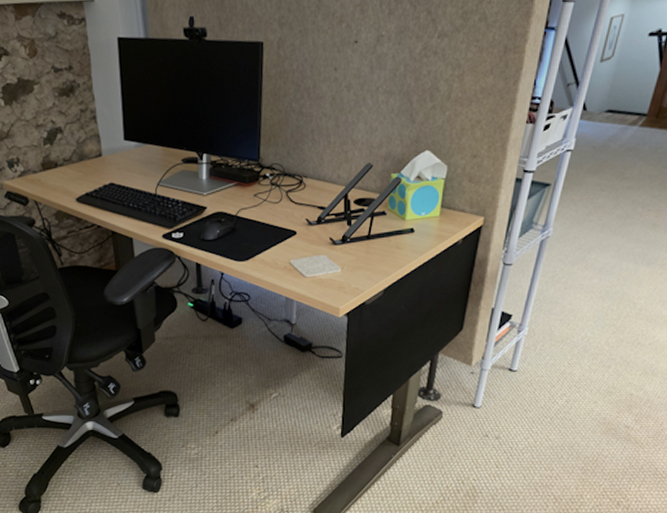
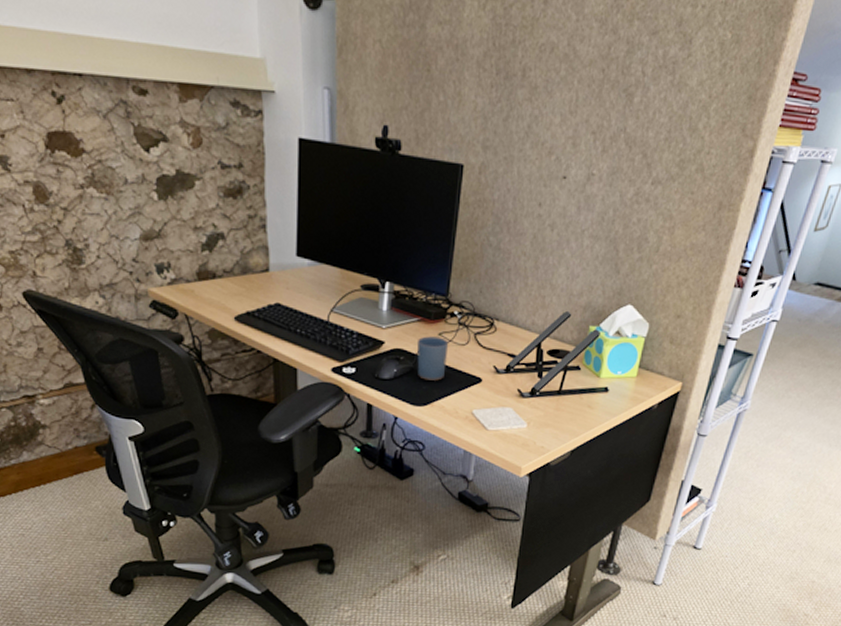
mug: none [235,198,264,238] -> present [416,336,449,381]

